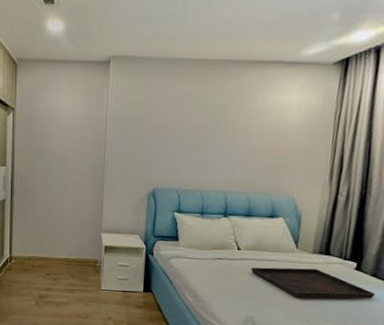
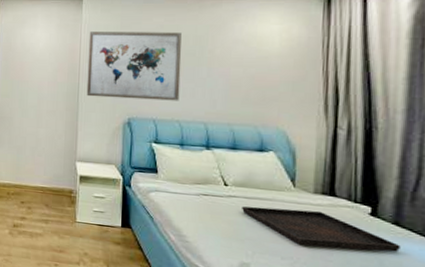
wall art: none [112,99,208,171] -> present [86,31,182,101]

